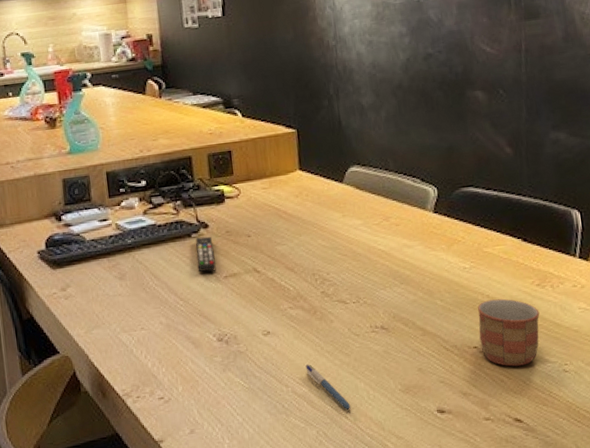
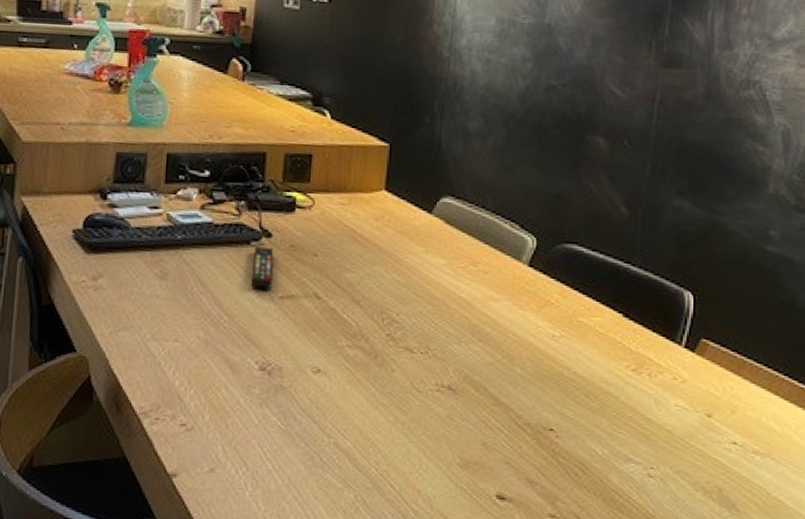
pen: present [305,364,351,410] -> none [354,415,398,477]
mug: present [478,298,540,367] -> none [558,377,631,461]

